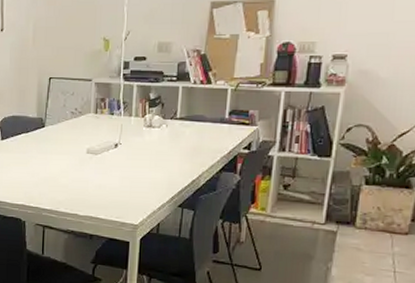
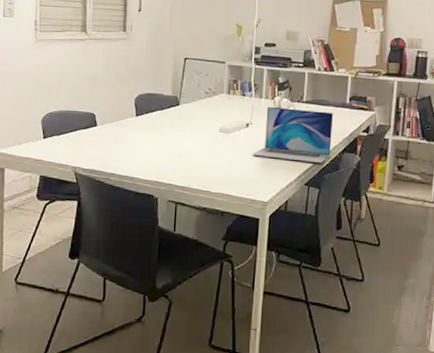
laptop: none [121,126,211,183] -> present [252,107,334,163]

